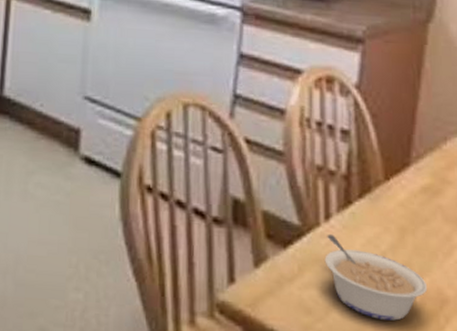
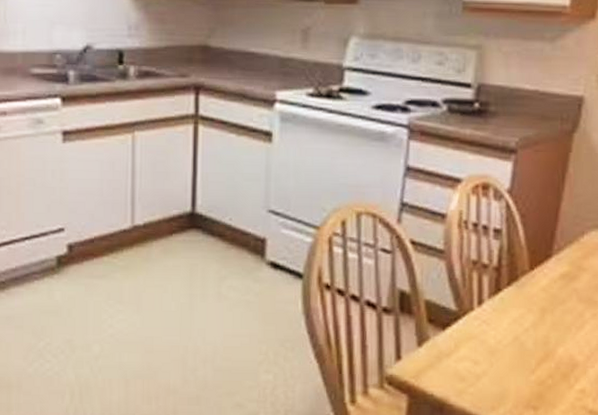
legume: present [324,233,428,321] -> none [477,316,562,383]

